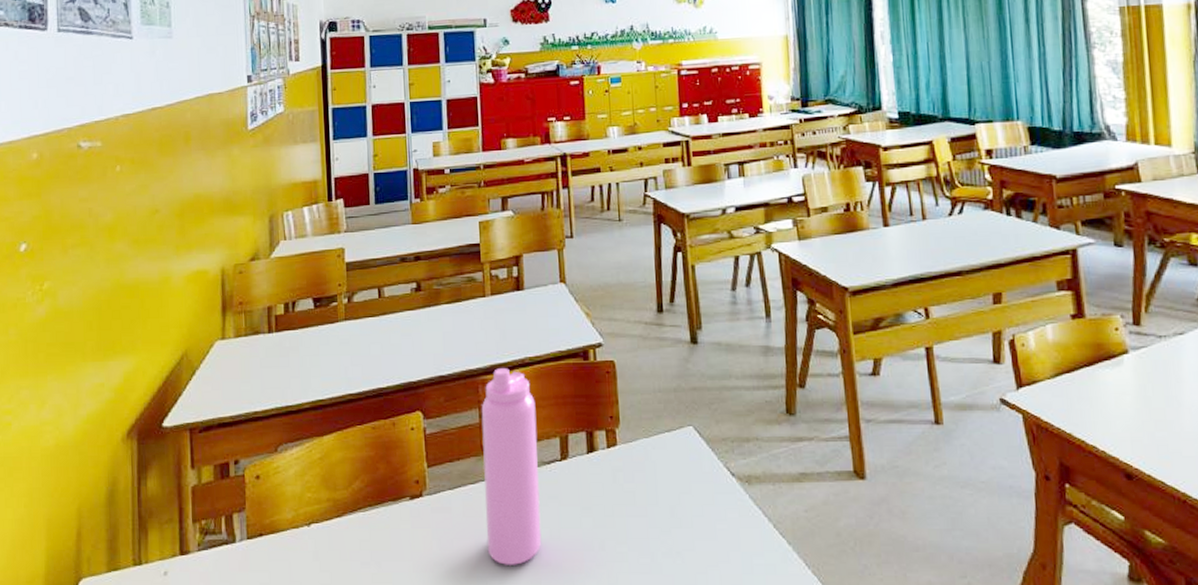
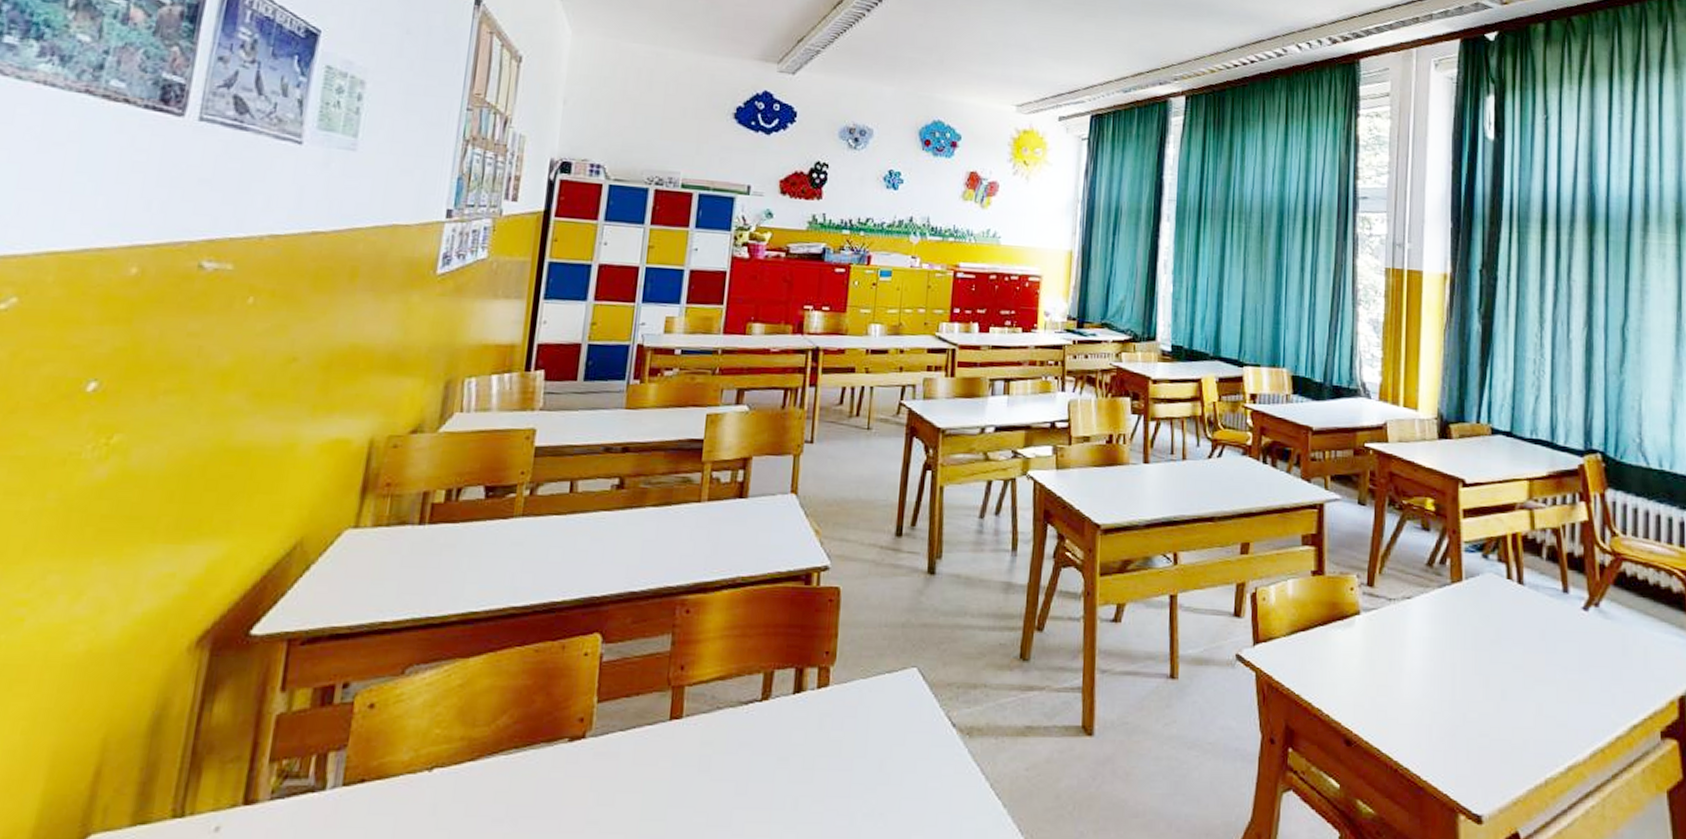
water bottle: present [481,368,542,565] -> none [656,587,742,826]

